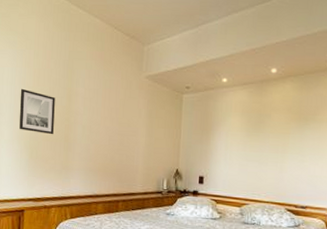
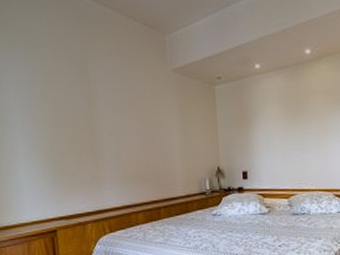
wall art: present [19,88,55,135] -> none [30,95,77,145]

